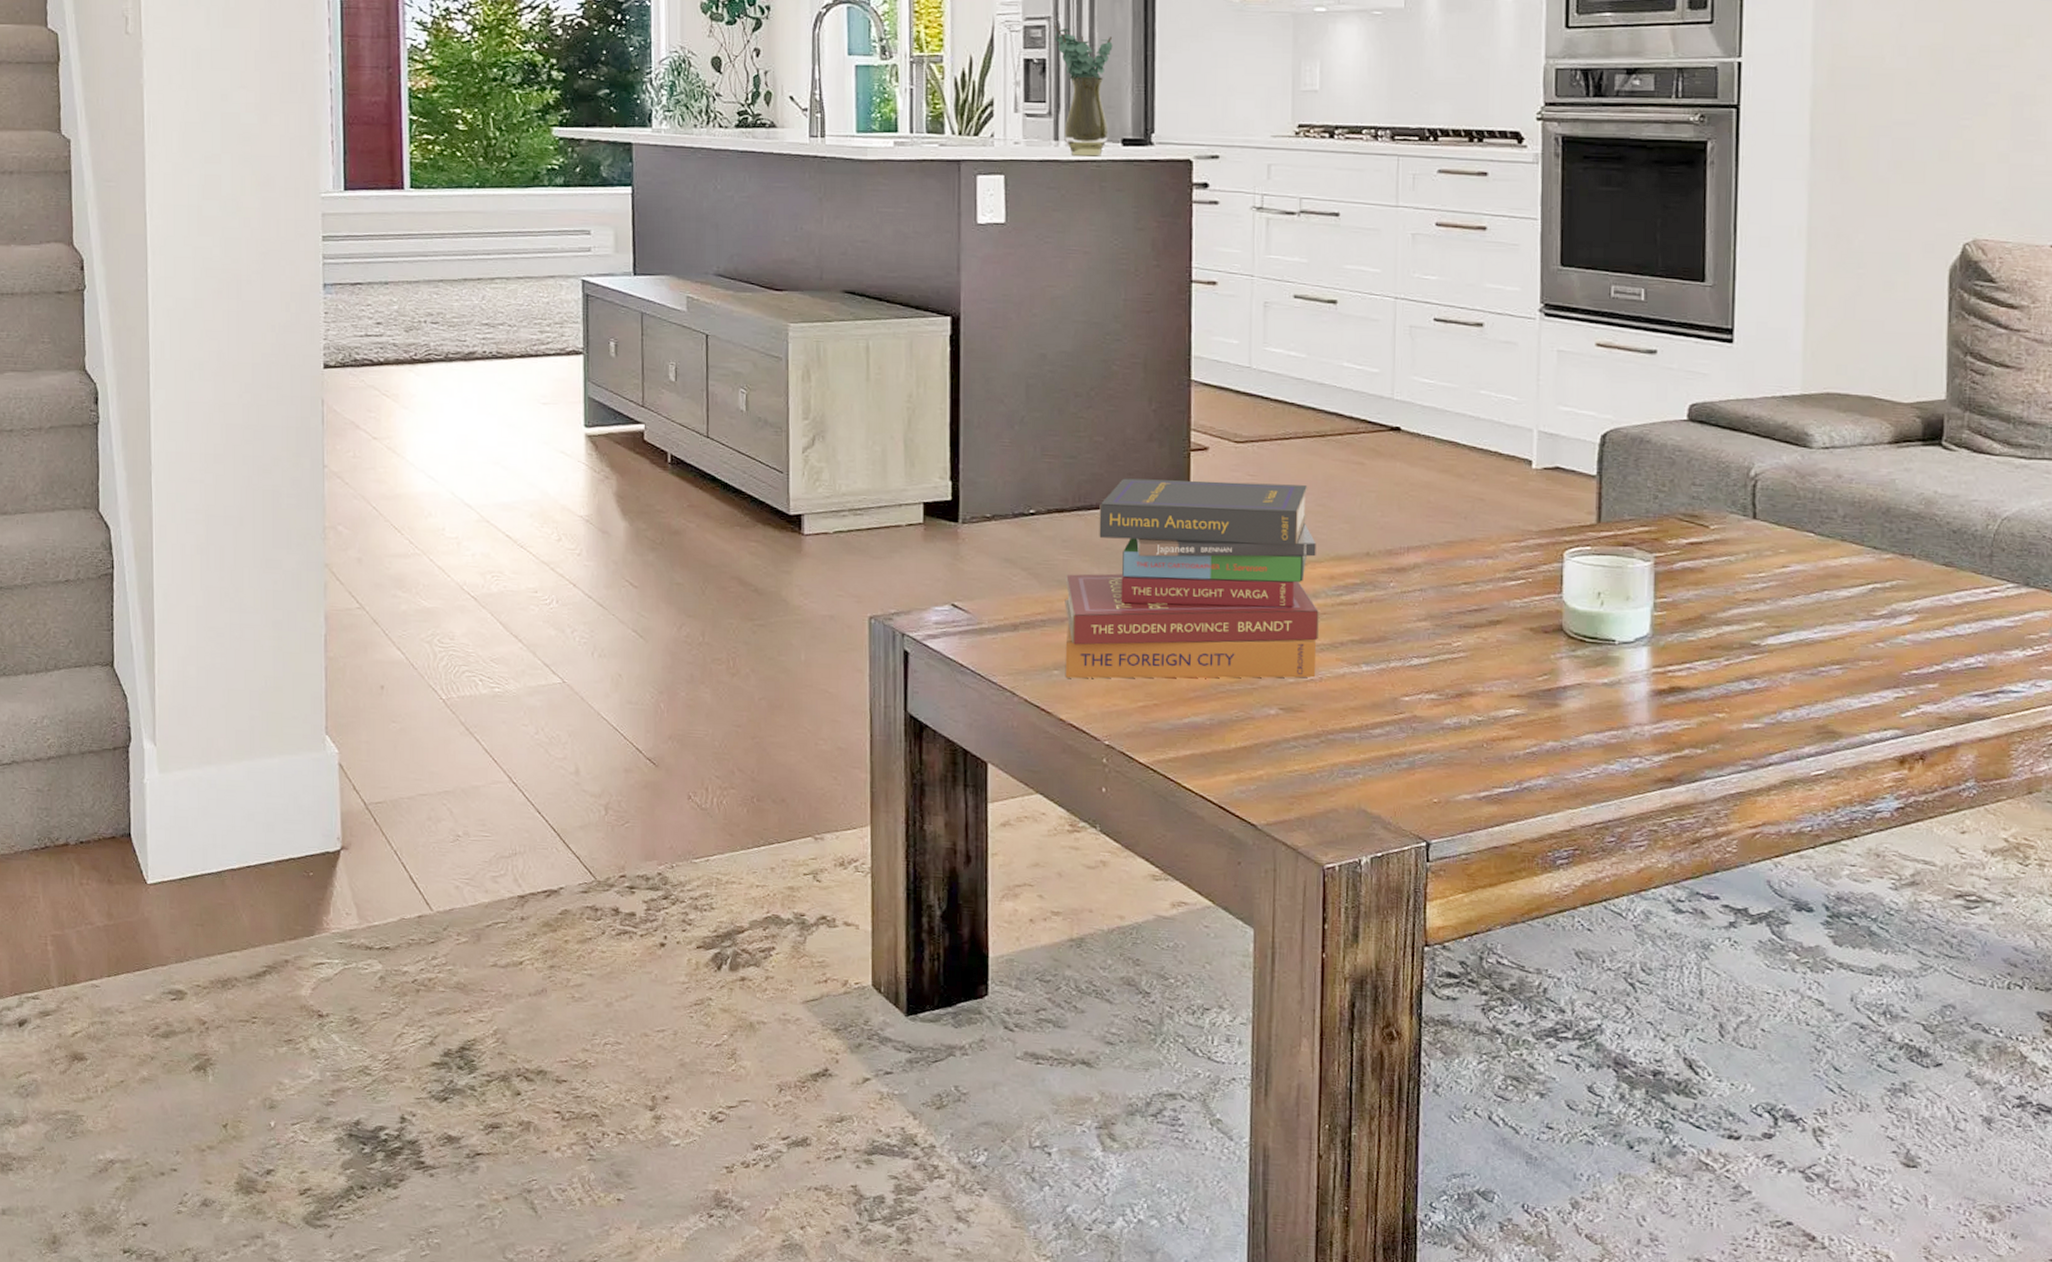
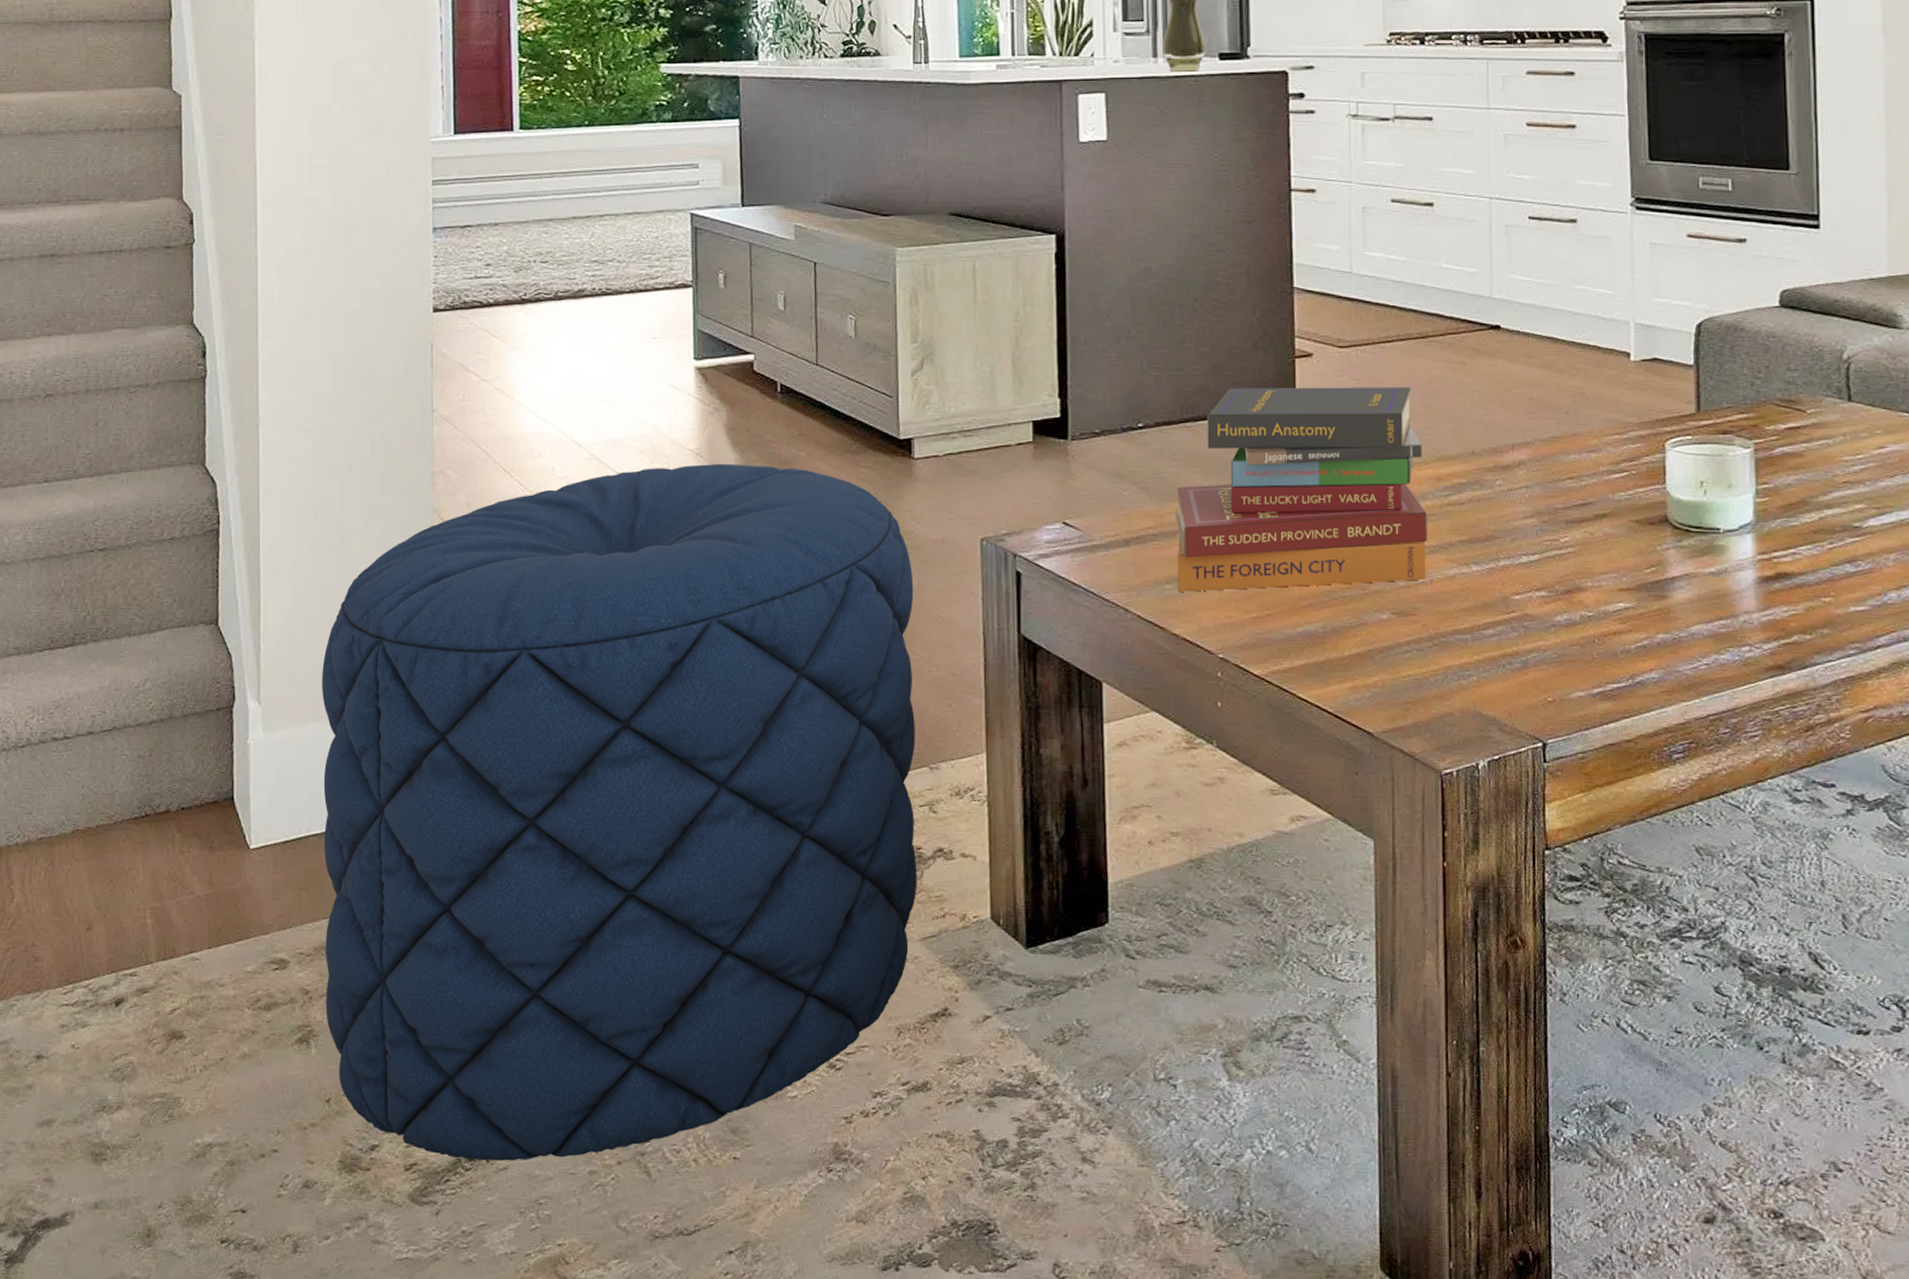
pouf: none [216,530,802,1192] -> present [322,463,917,1161]

